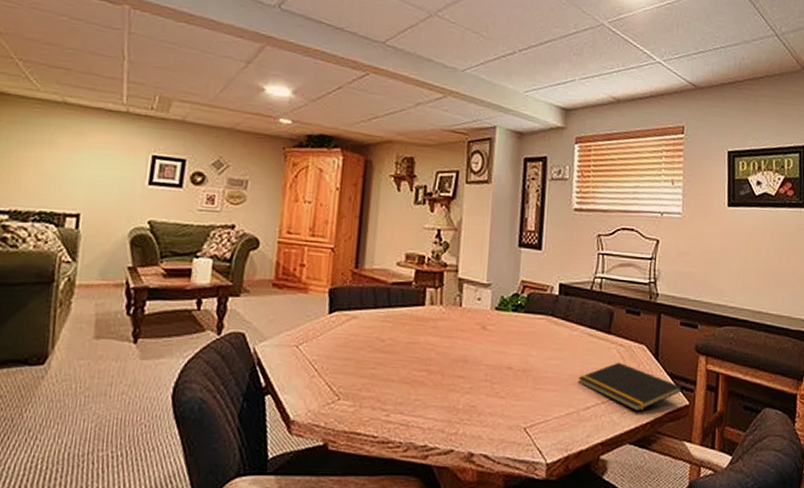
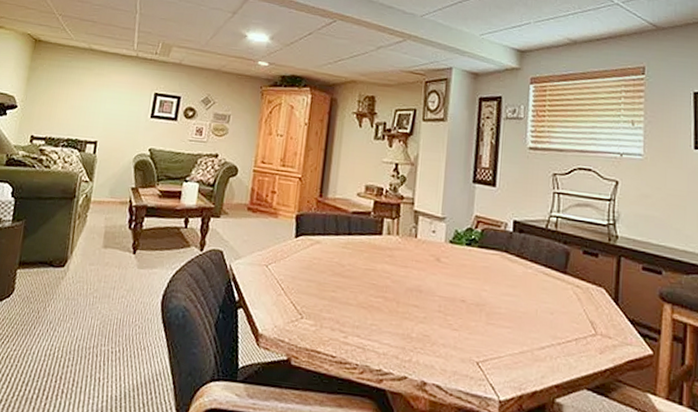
notepad: present [578,362,682,412] -> none [532,303,645,357]

